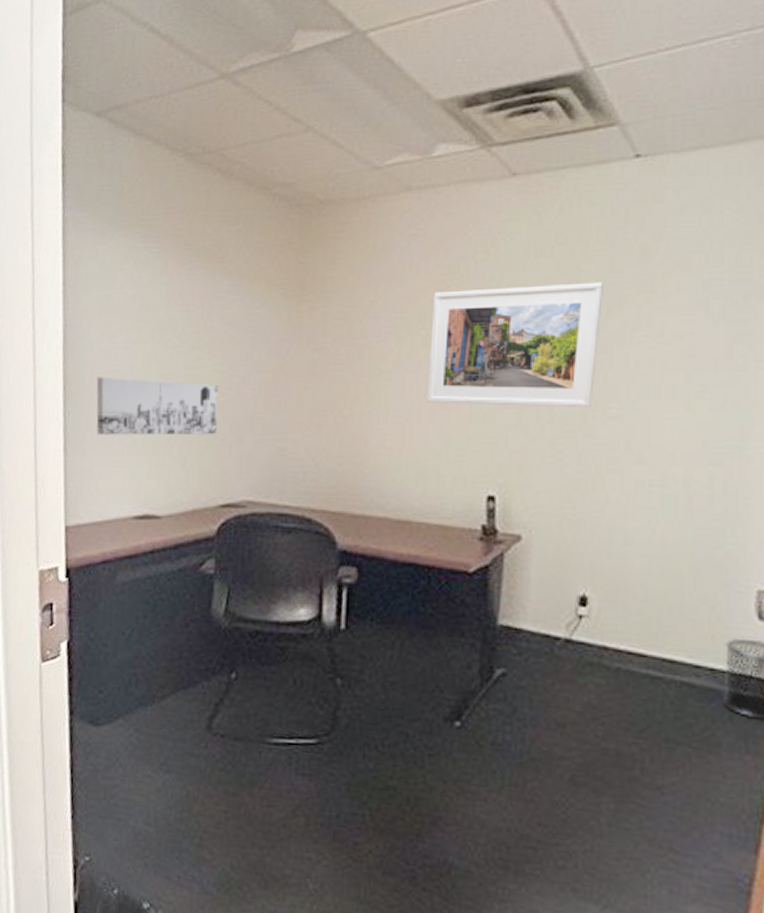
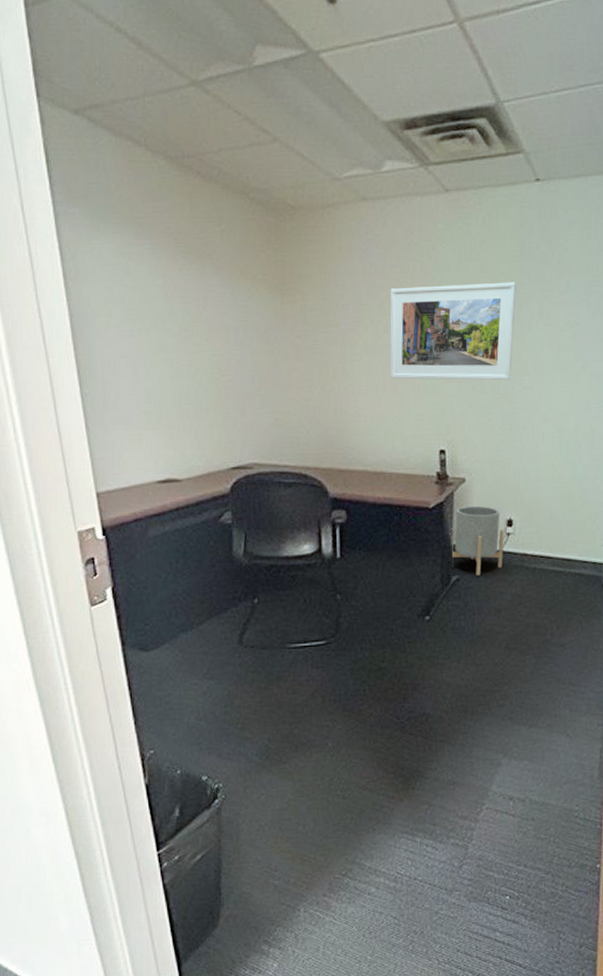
wall art: present [96,377,219,435] -> none [108,362,222,413]
planter: none [495,573,575,673] -> present [449,505,504,576]

